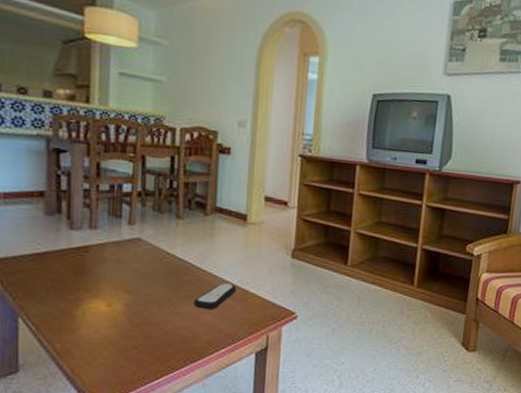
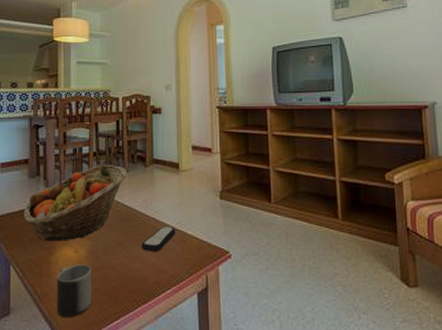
fruit basket: none [37,207,182,293] -> present [23,164,127,241]
mug: none [81,319,130,376] -> present [56,264,92,317]

